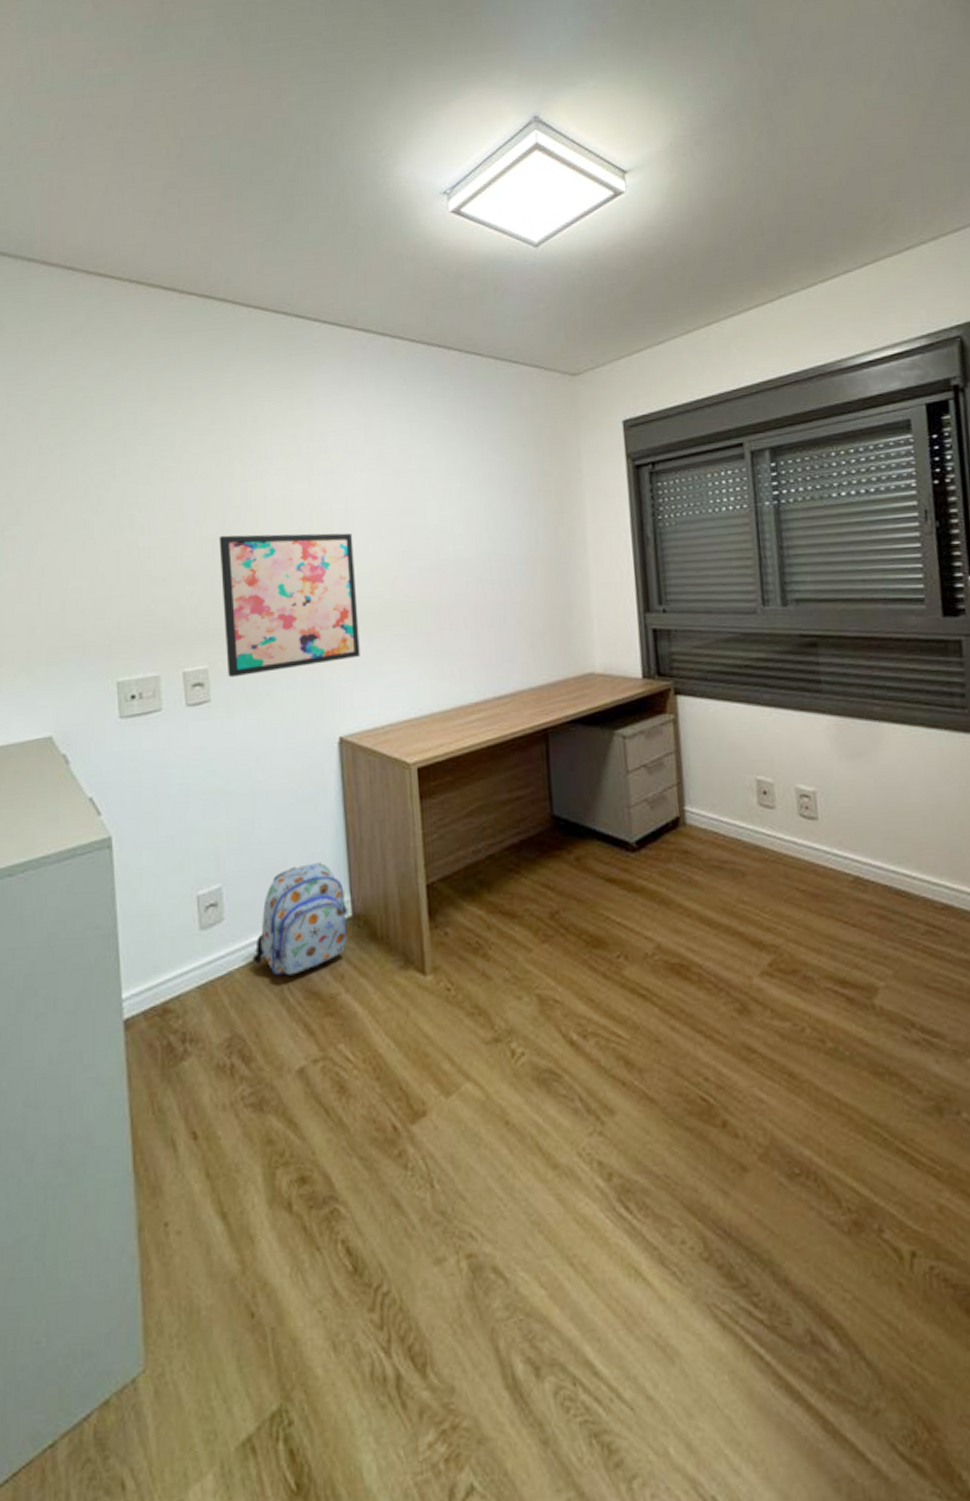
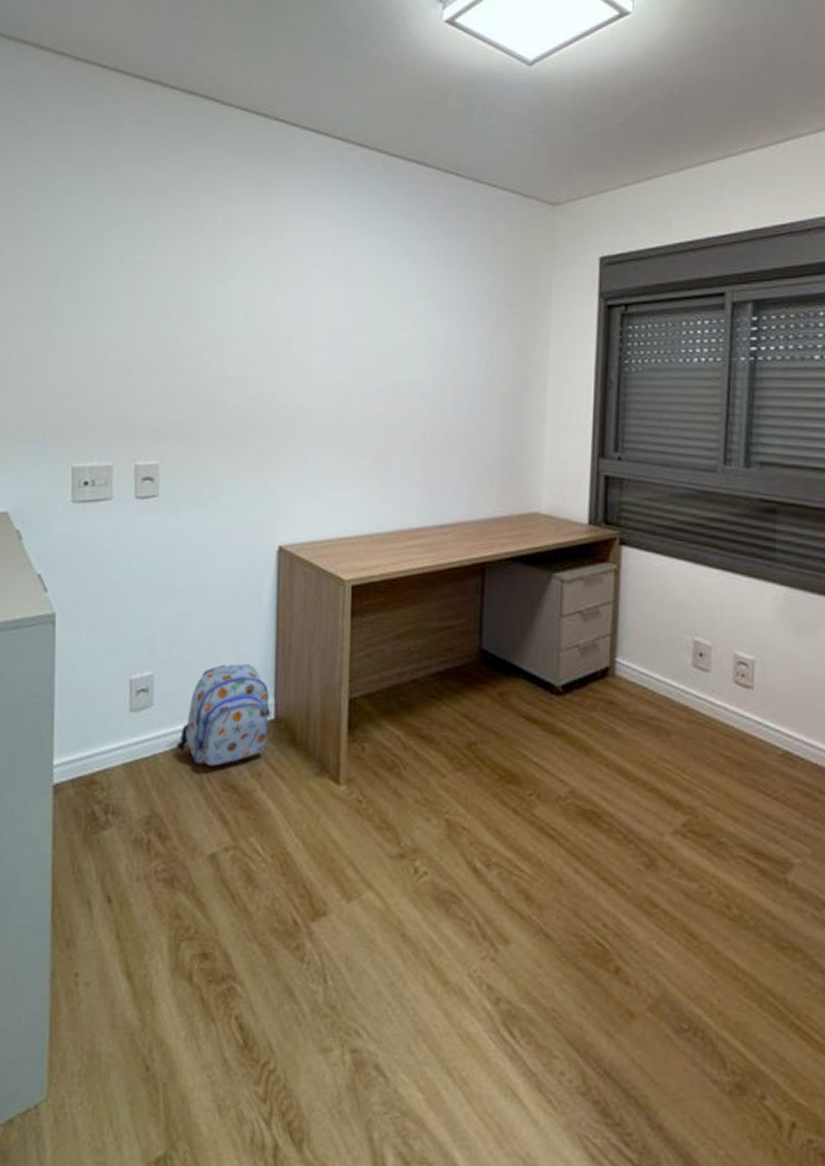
wall art: present [219,532,360,678] -> none [177,335,311,476]

